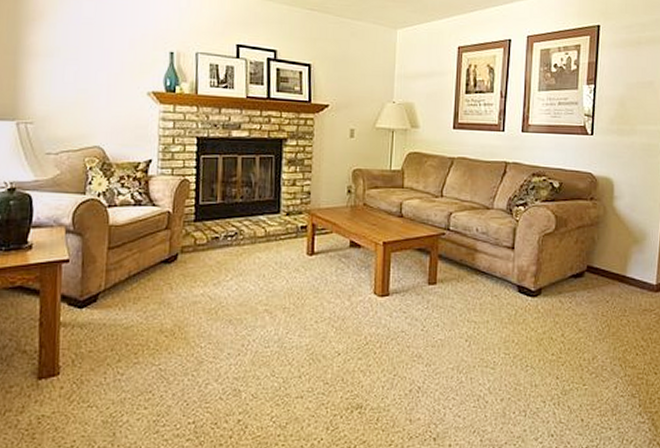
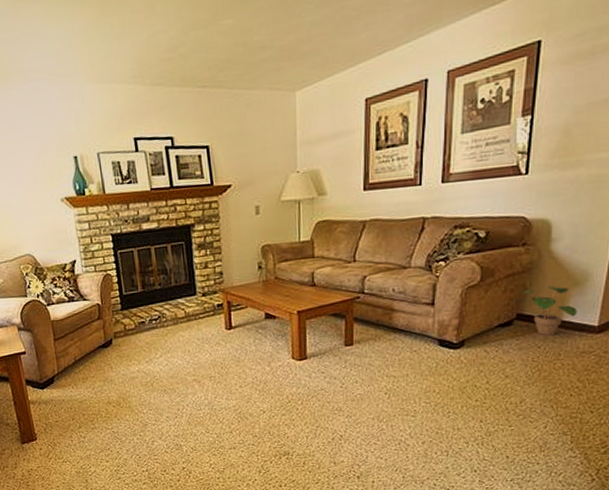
potted plant: none [591,241,638,291] -> present [521,286,577,336]

